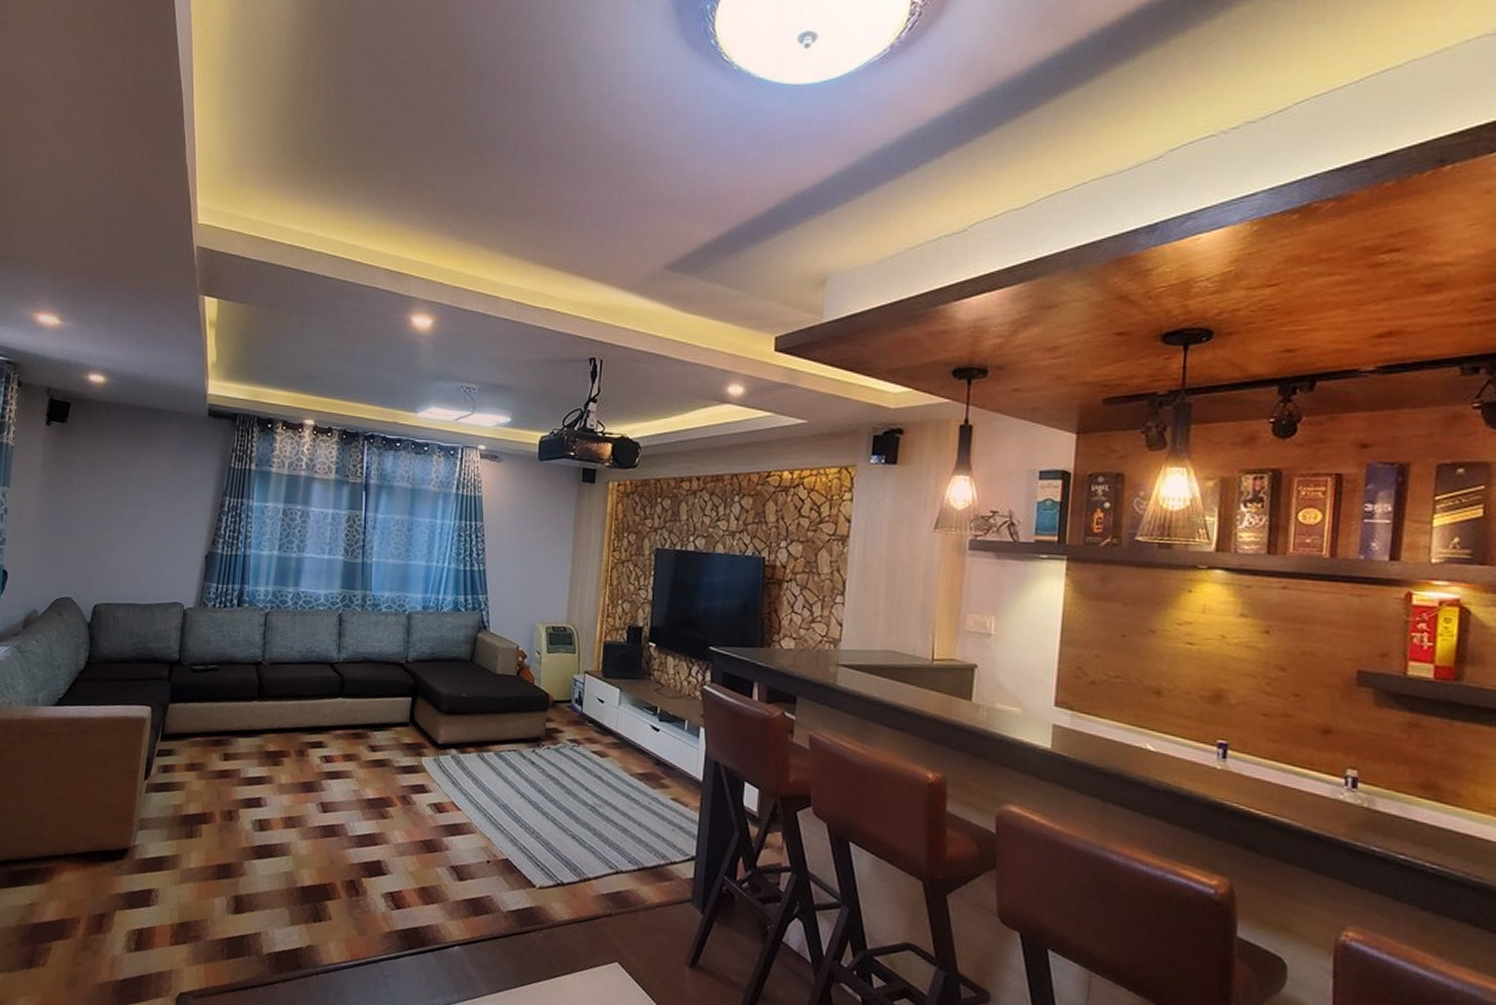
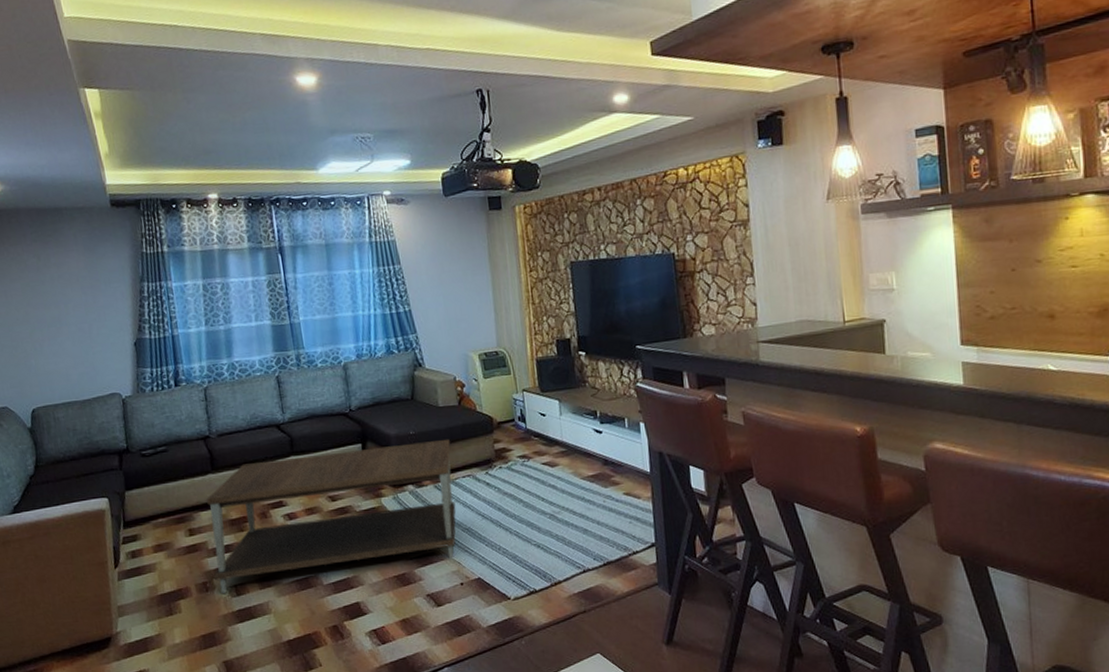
coffee table: none [240,697,501,834] -> present [206,439,456,594]

